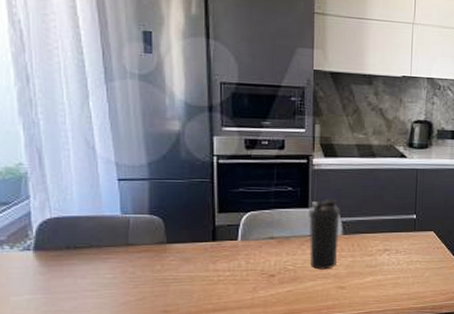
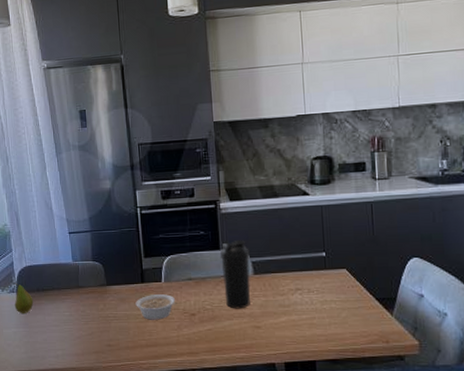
fruit: none [29,238,60,276] -> present [14,282,34,313]
legume: none [203,254,255,282] -> present [135,294,177,320]

